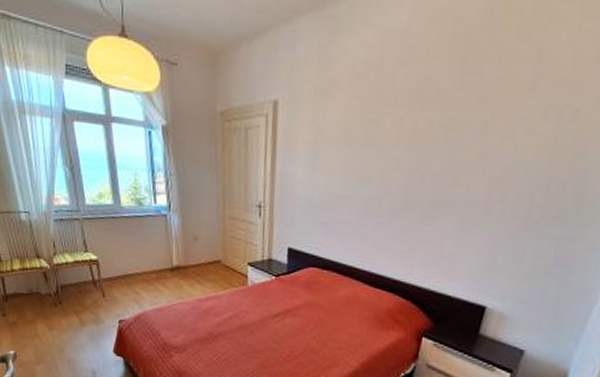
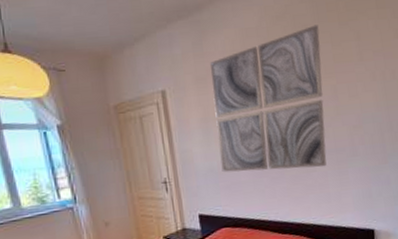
wall art: none [323,33,487,222] -> present [209,25,327,173]

